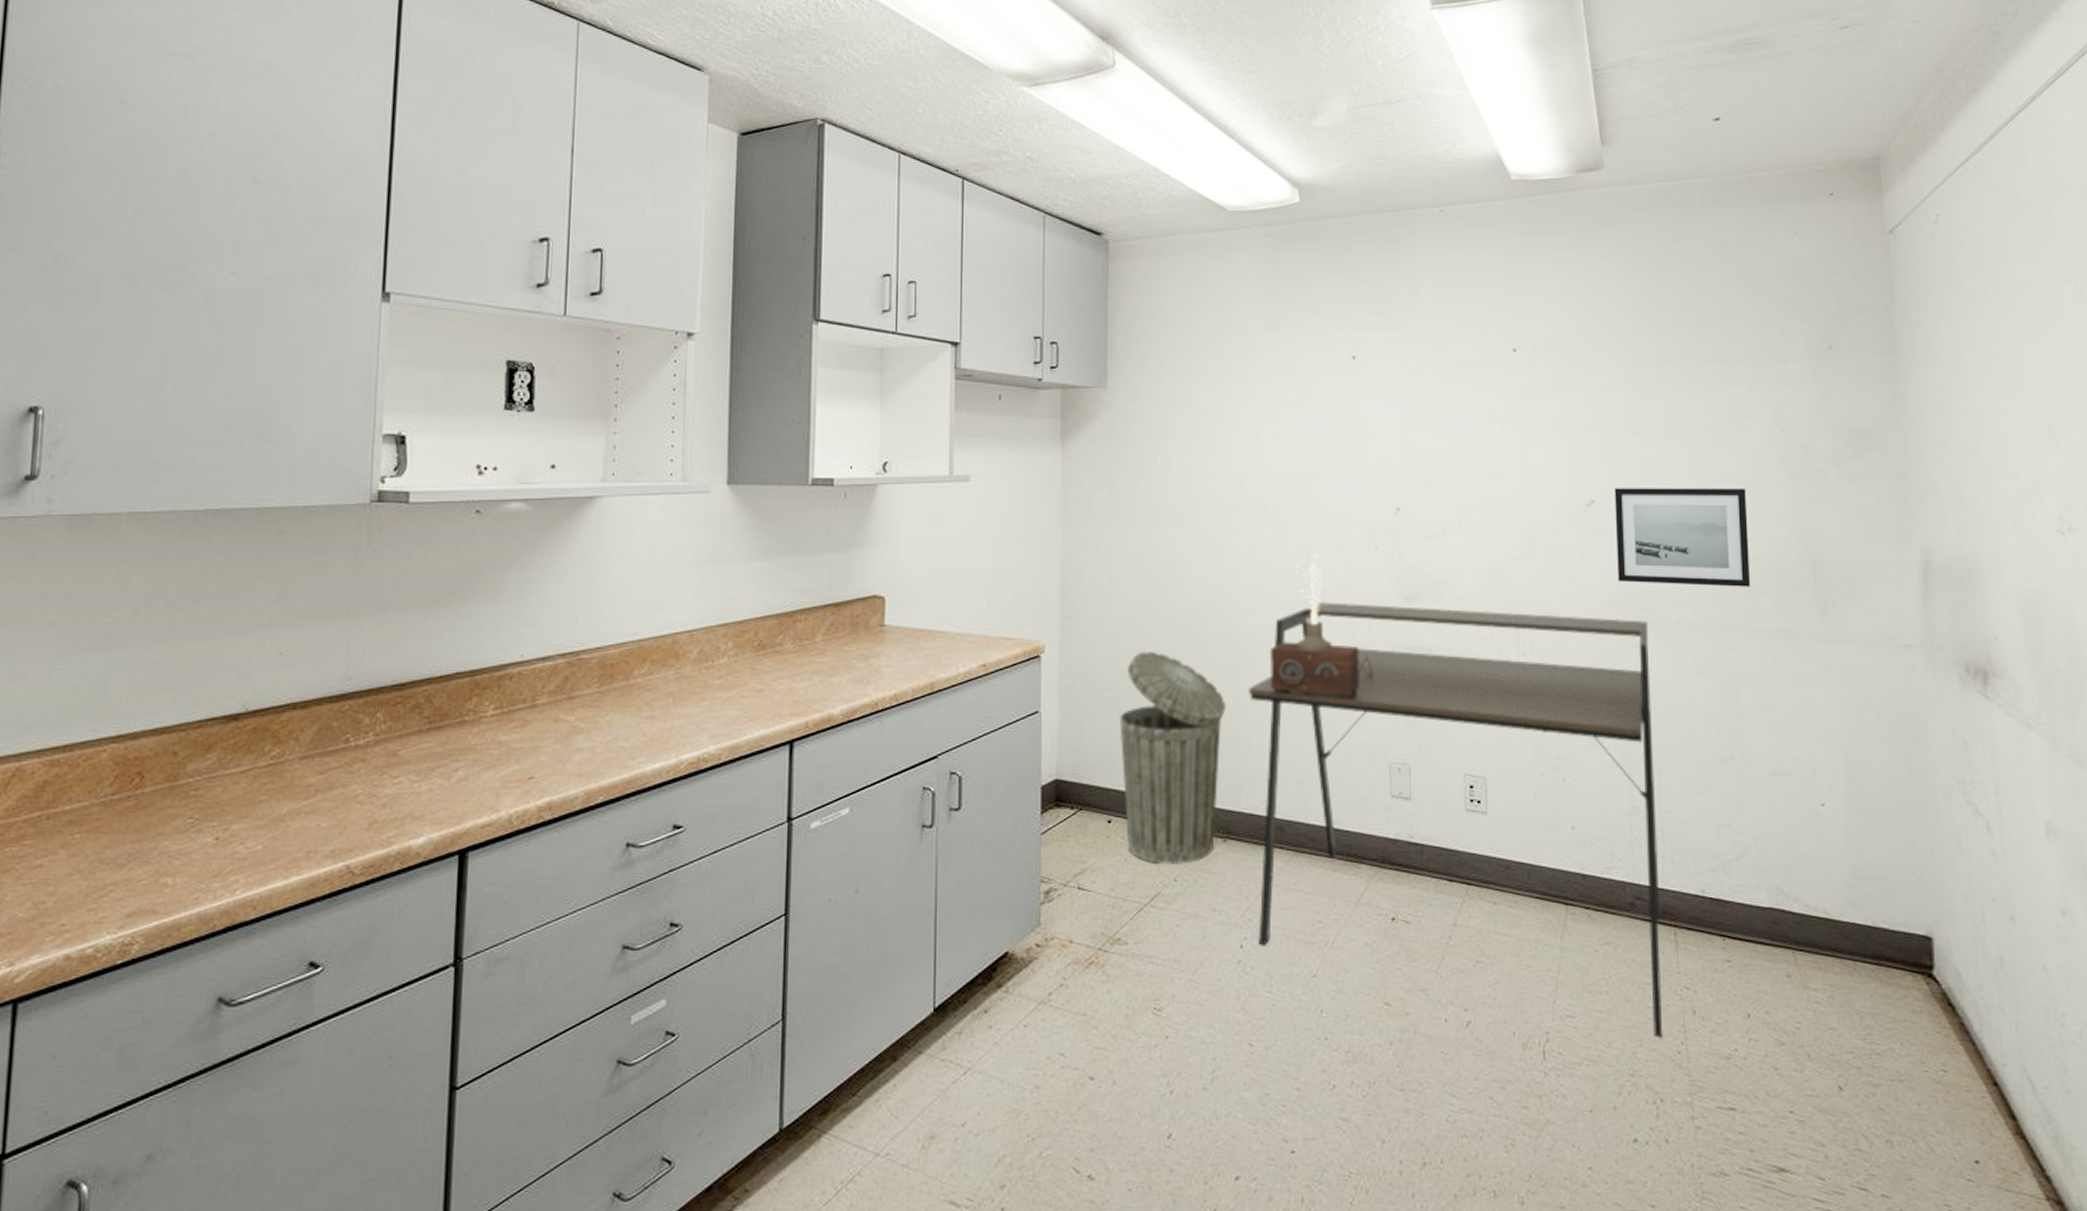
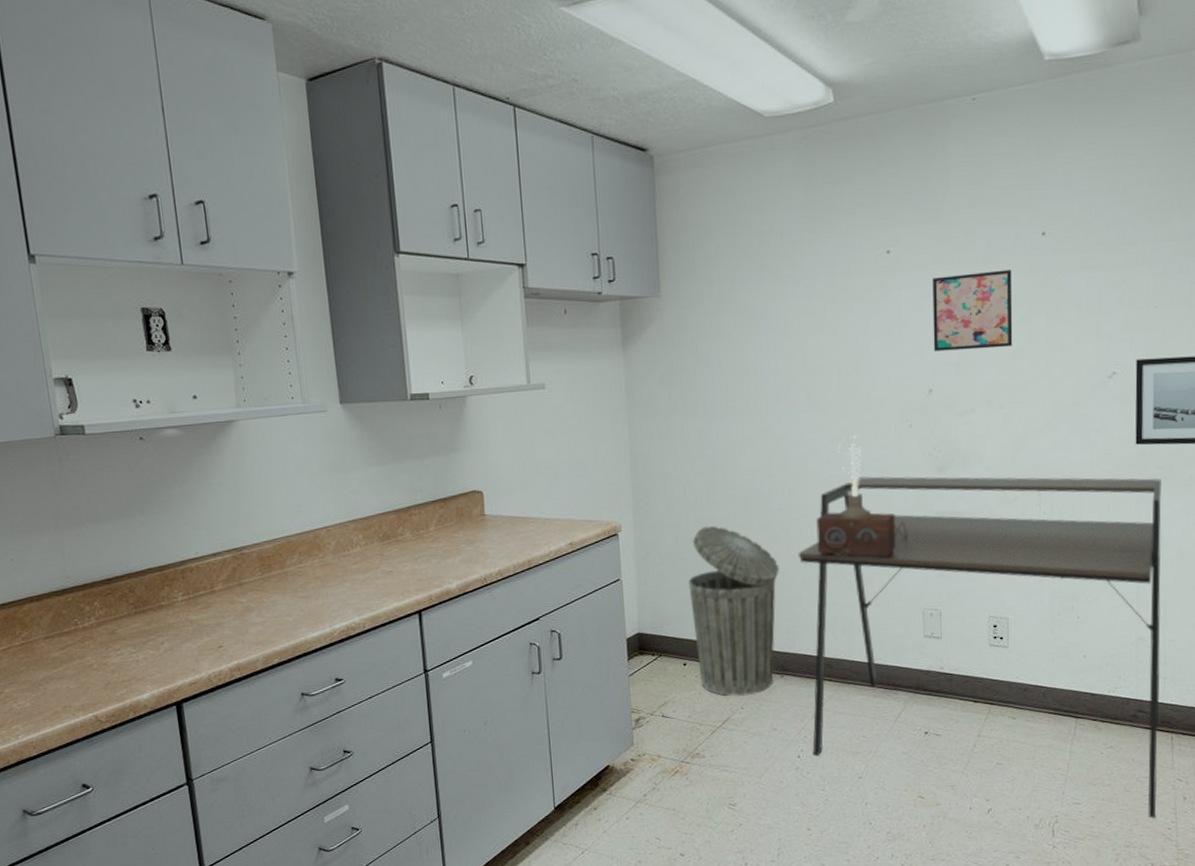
wall art: none [1400,385,1485,467] -> present [932,270,1013,351]

